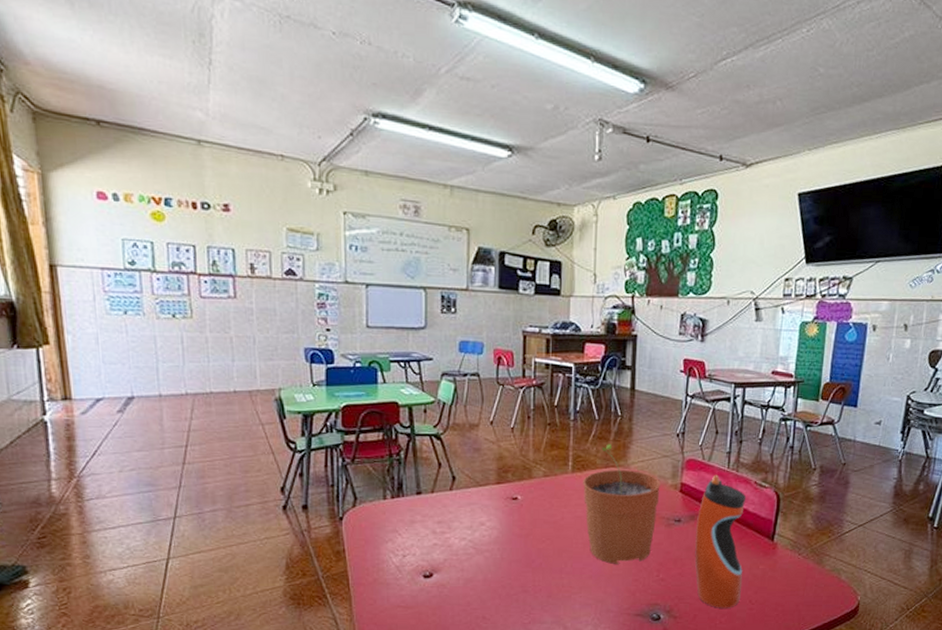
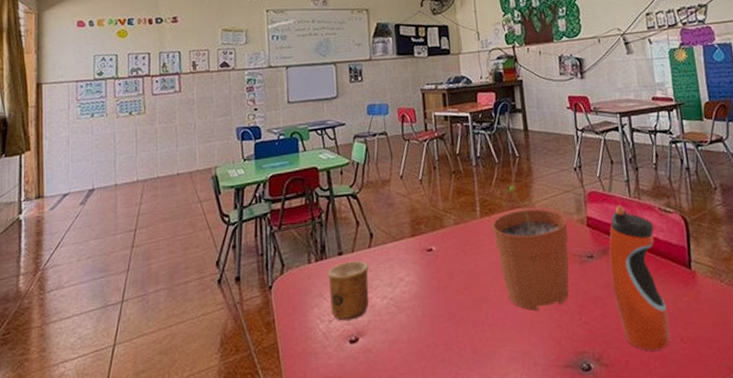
cup: none [404,501,448,557] -> present [328,260,369,321]

